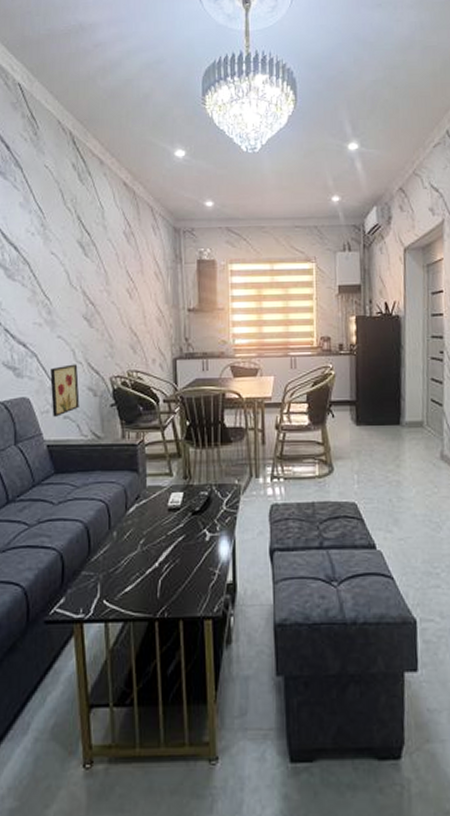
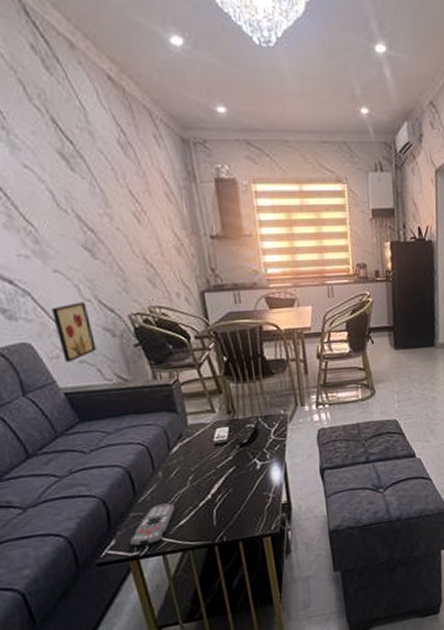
remote control: none [78,566,123,609] -> present [130,503,175,547]

